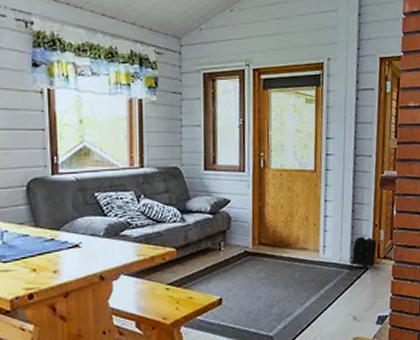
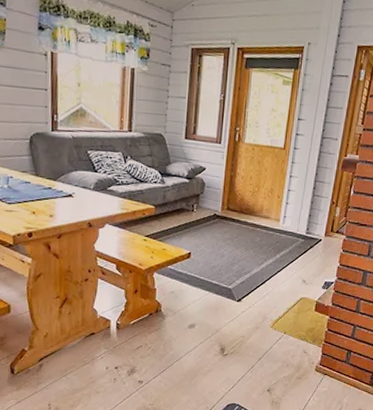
backpack: present [350,234,377,273] -> none [305,210,332,244]

